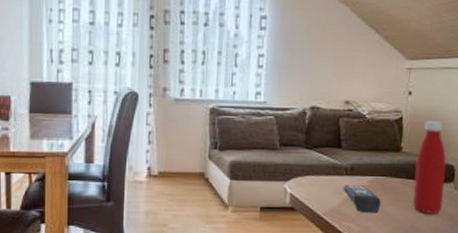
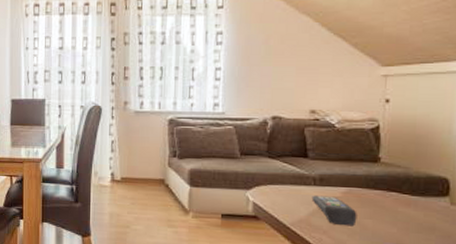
bottle: present [412,119,447,215] -> none [396,128,439,231]

